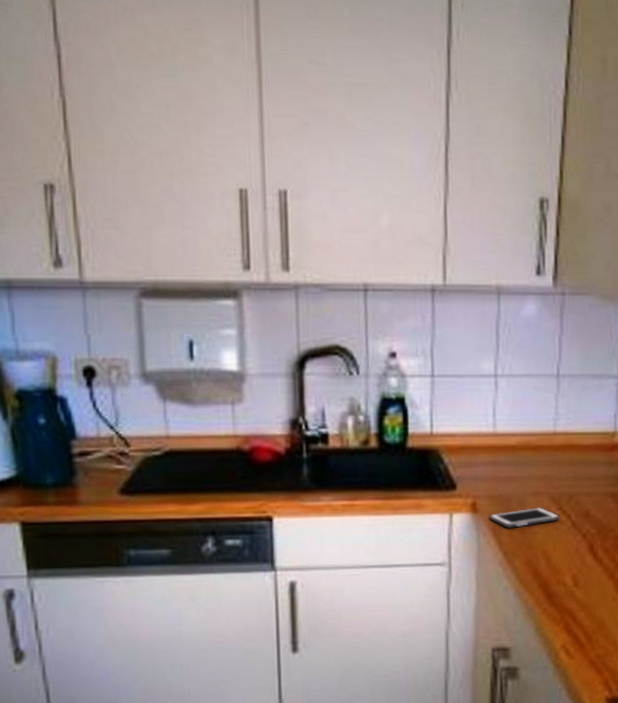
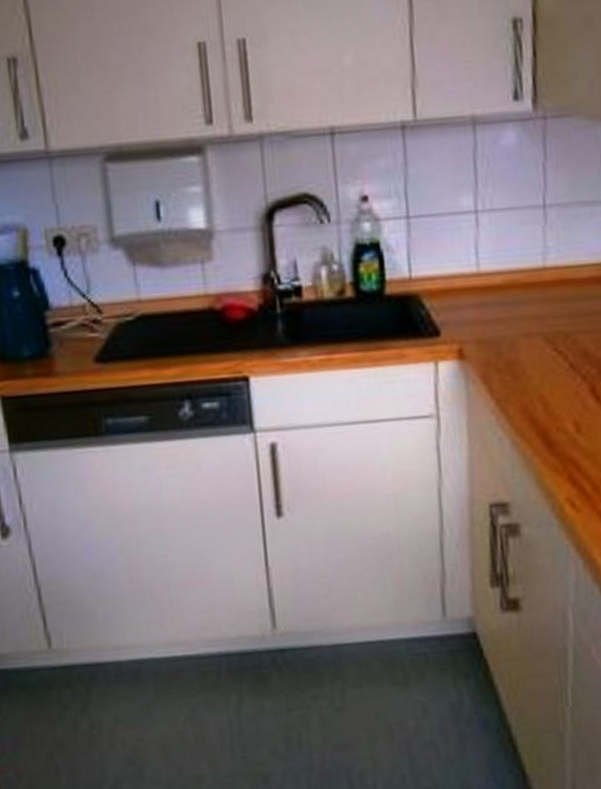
cell phone: present [489,506,560,529] -> none [478,348,556,375]

